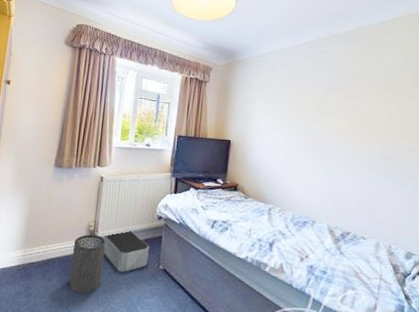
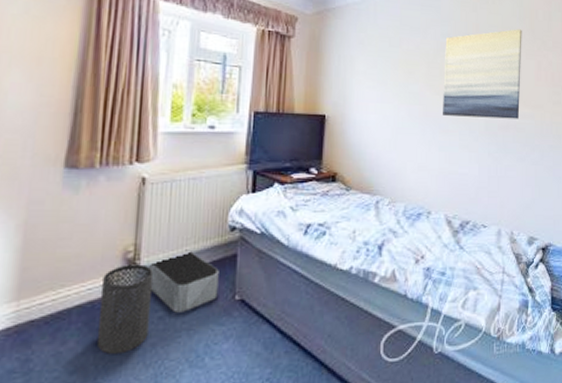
wall art: none [328,75,406,151] -> present [443,29,522,119]

